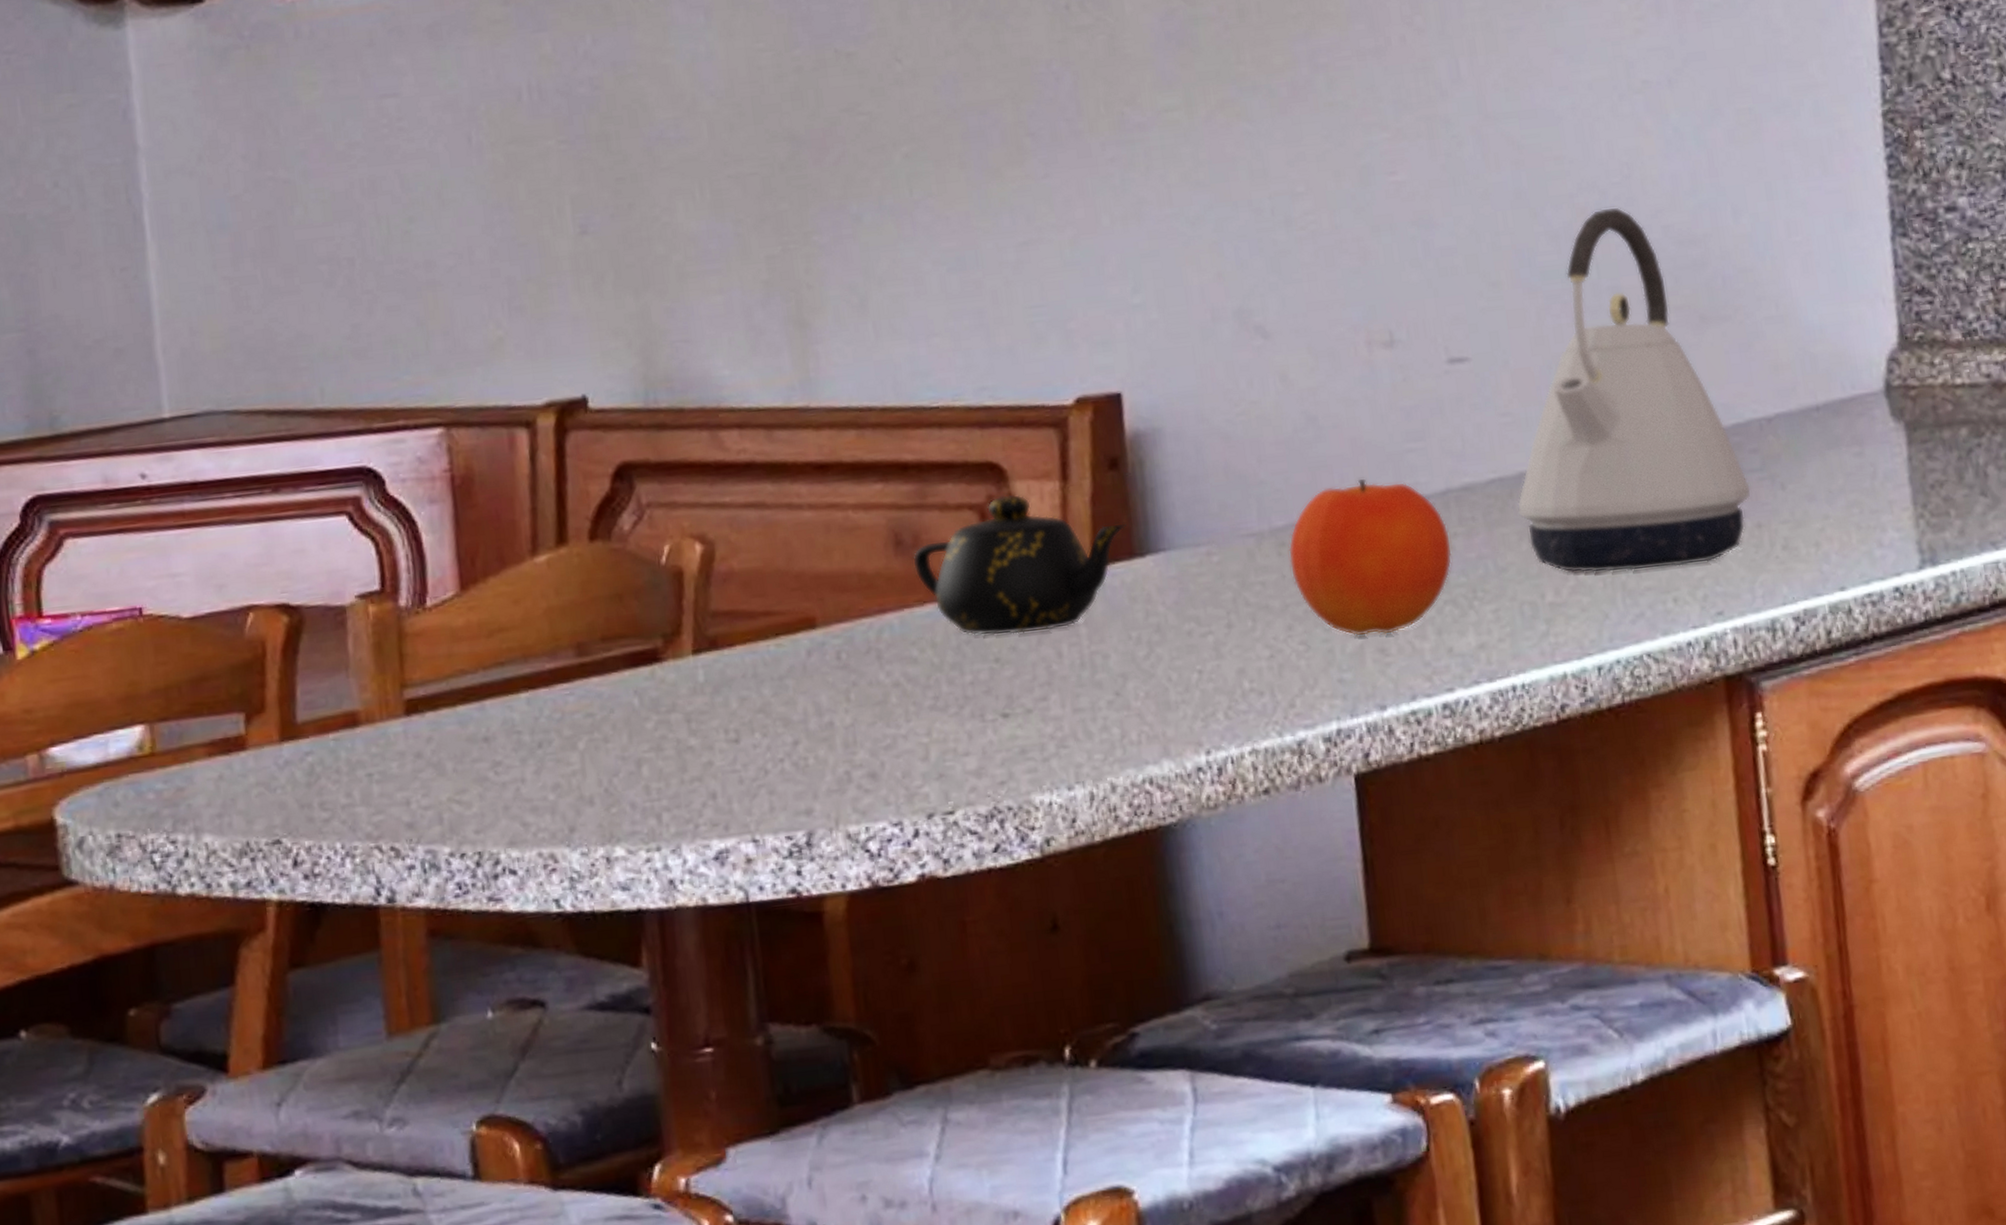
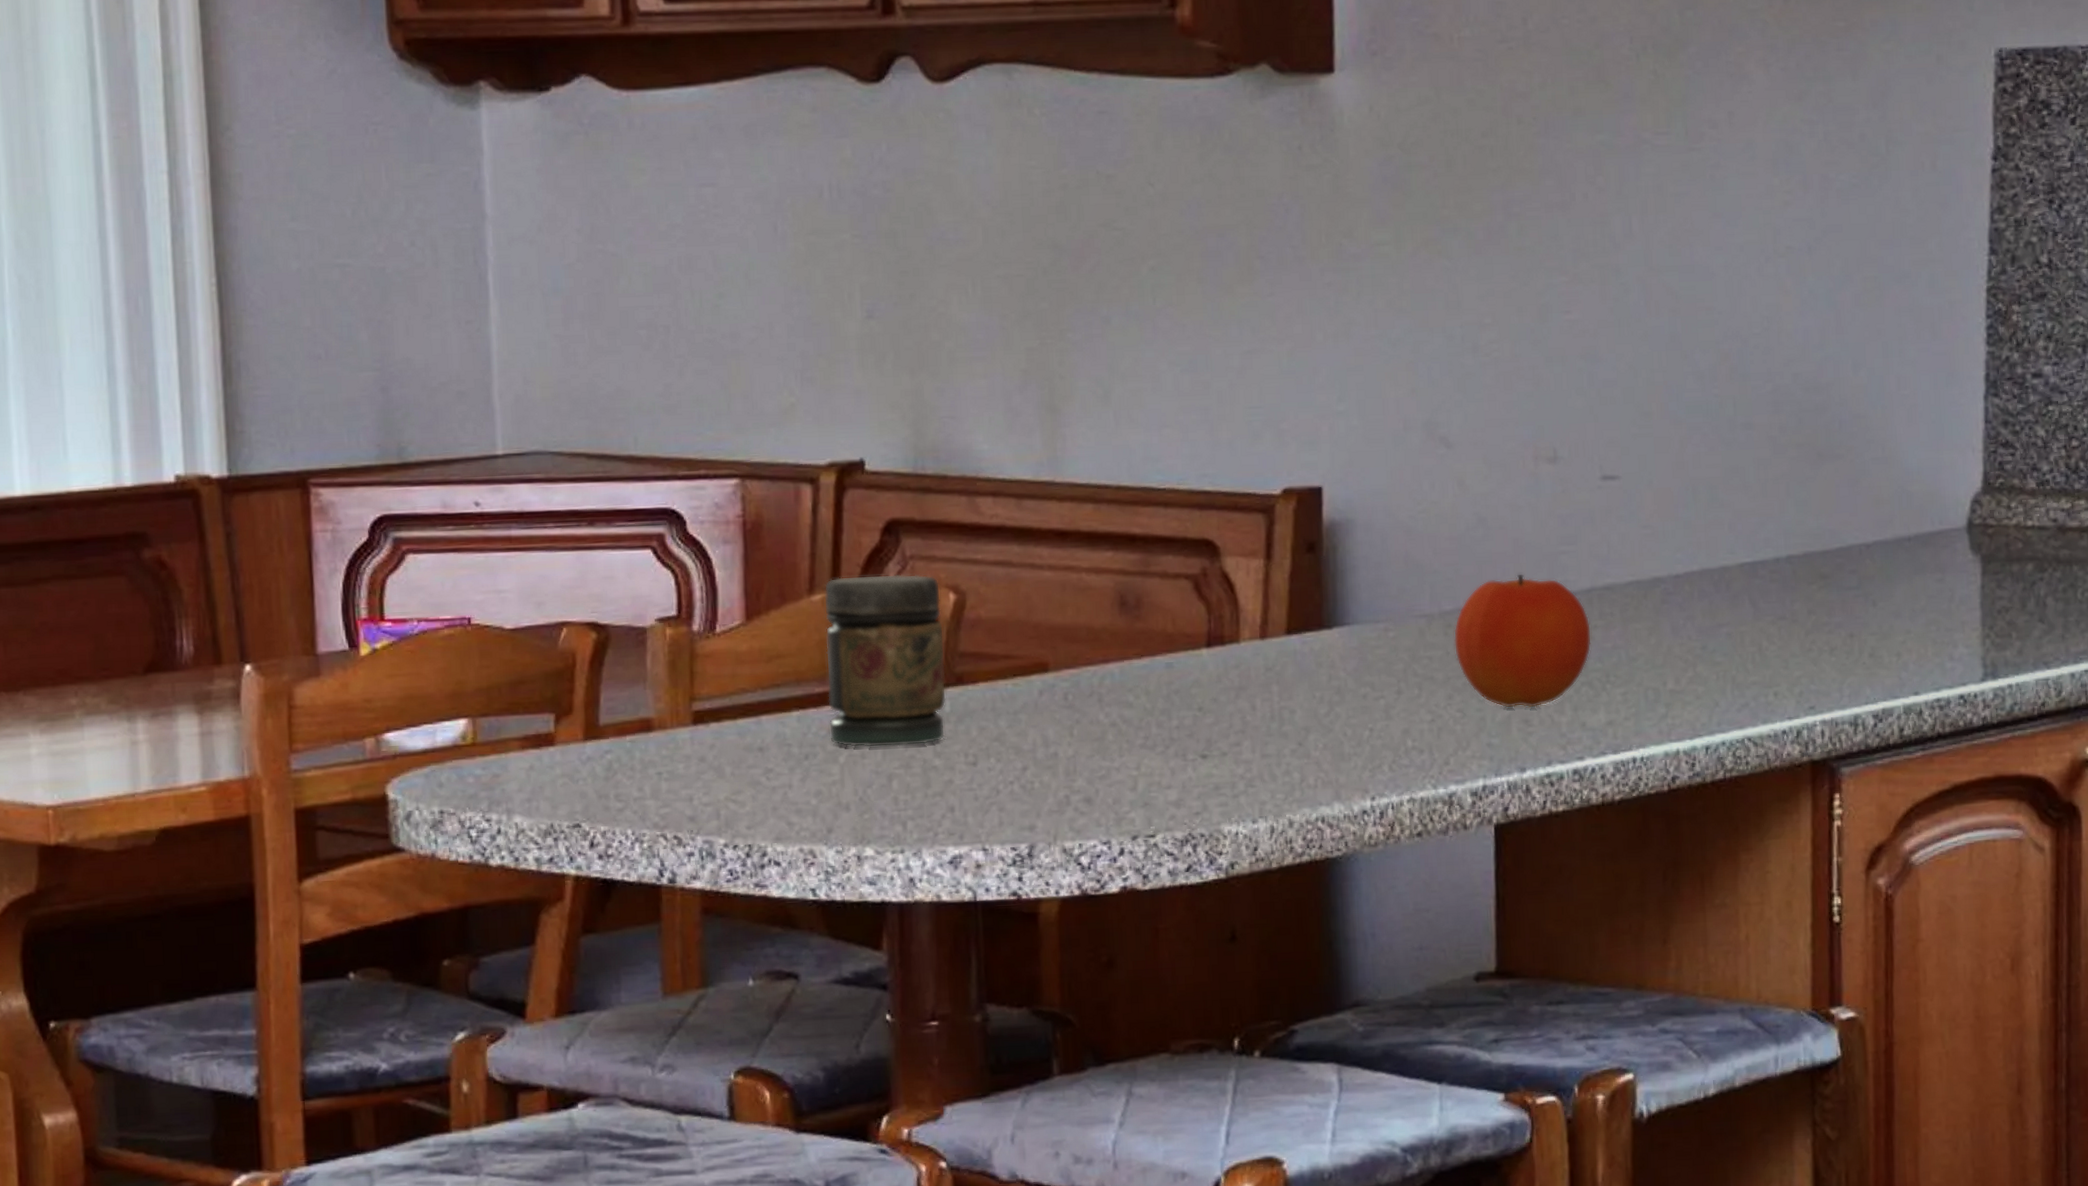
jar: none [549,524,701,730] -> present [824,574,947,748]
teapot: present [912,494,1126,636] -> none [1134,568,1318,688]
kettle: present [1516,208,1752,573] -> none [1649,355,1848,668]

